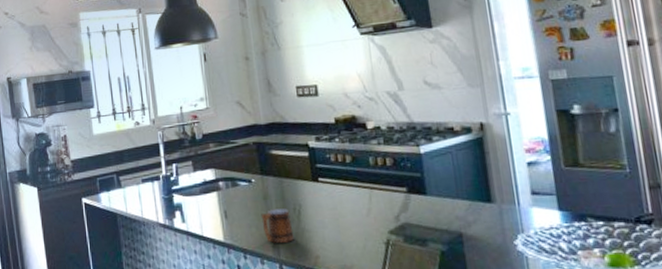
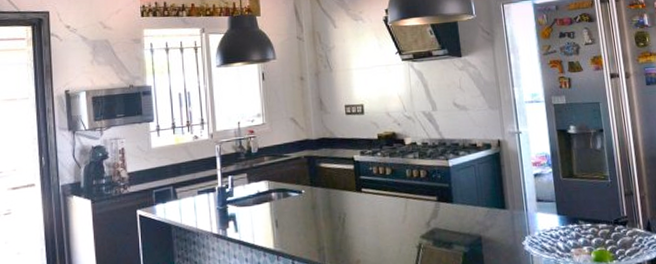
mug: present [261,208,294,243] -> none [309,217,338,249]

